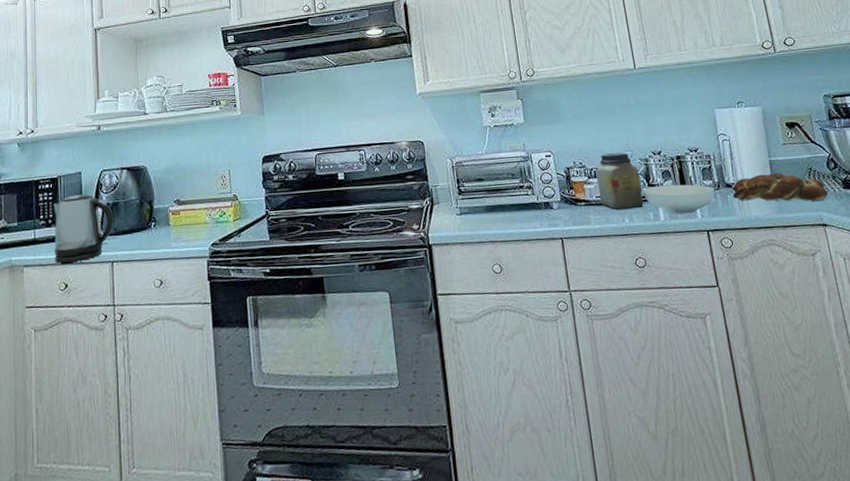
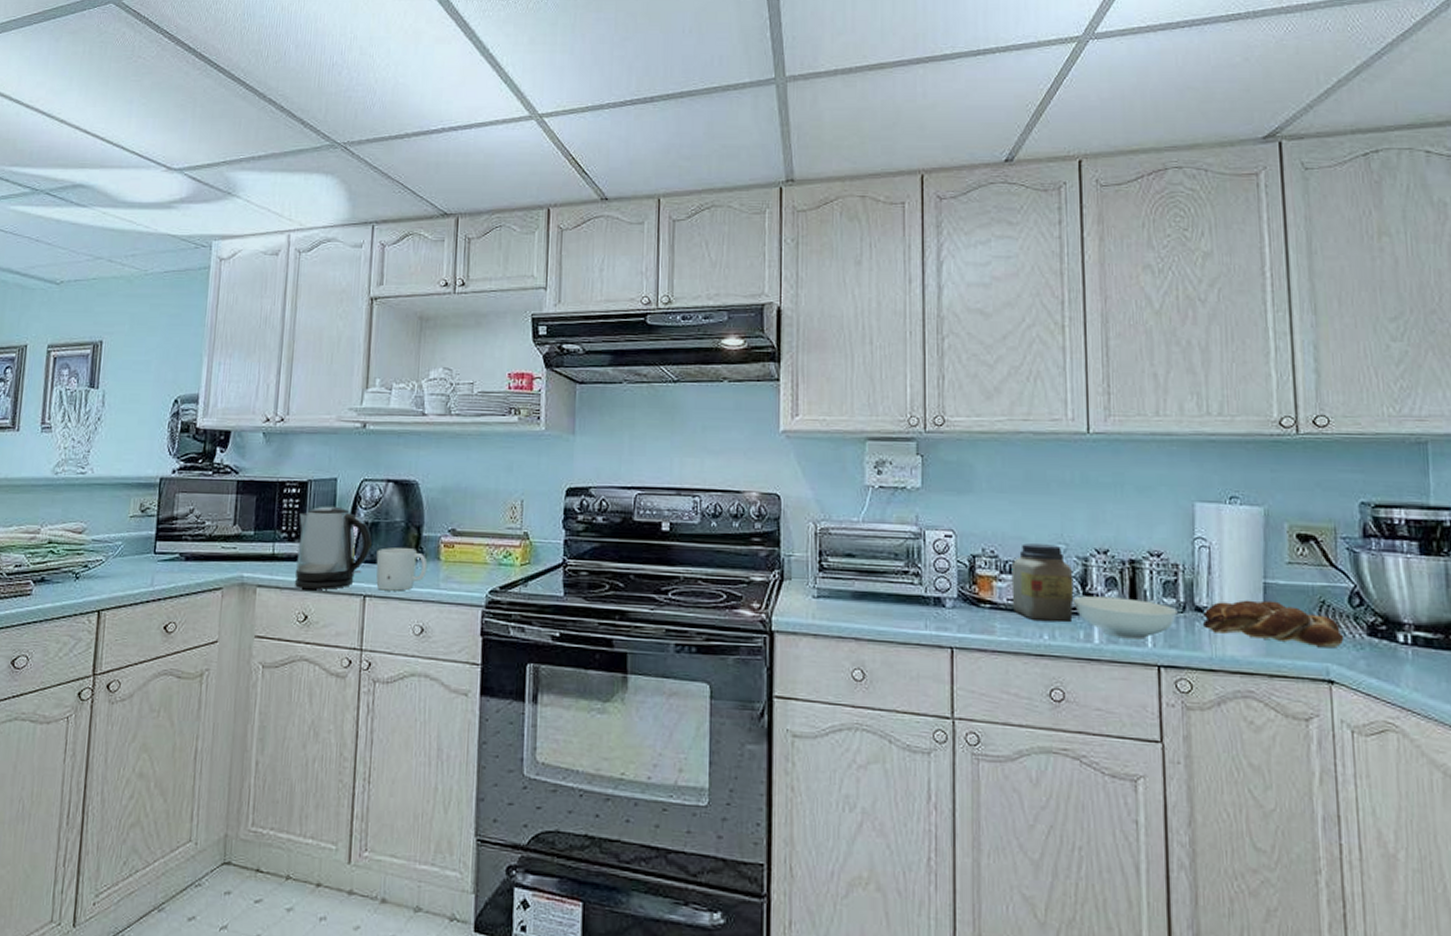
mug: none [119,219,161,256] -> present [376,547,428,591]

